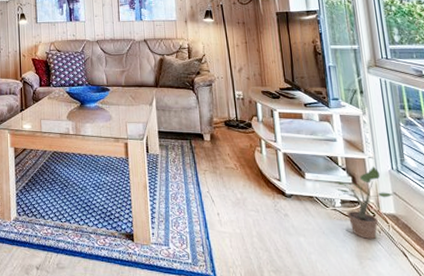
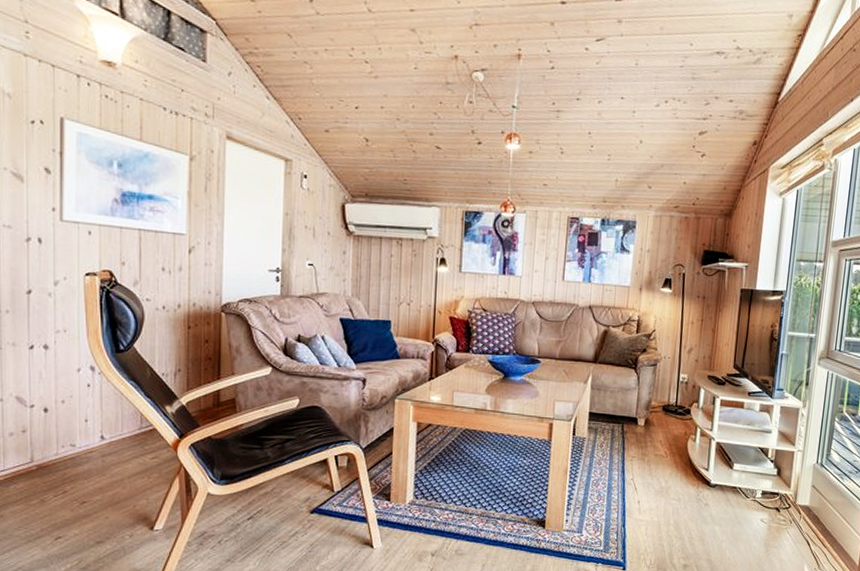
potted plant: present [335,165,393,240] -> none [759,459,812,530]

